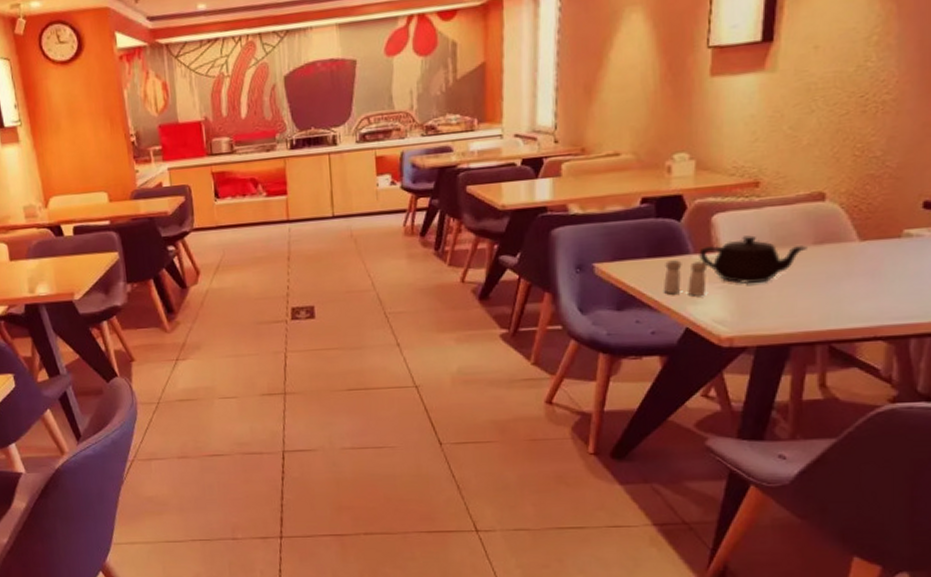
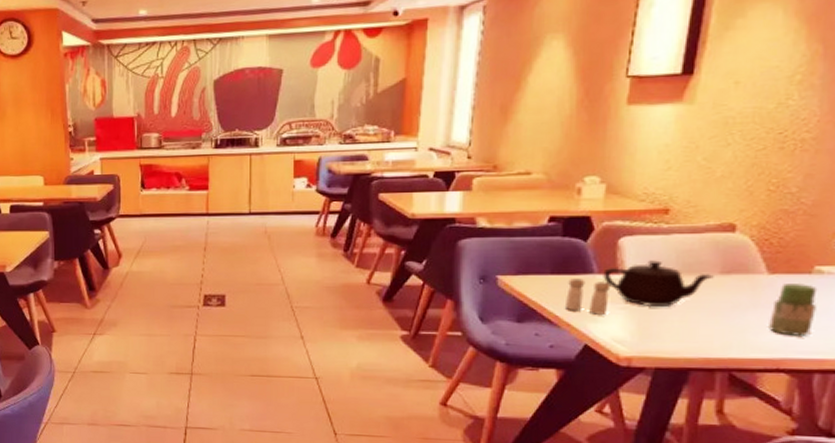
jar: none [864,248,908,303] -> present [769,284,818,338]

